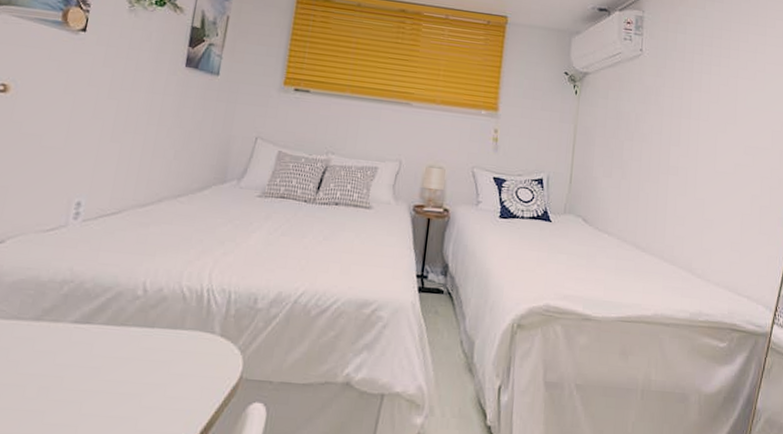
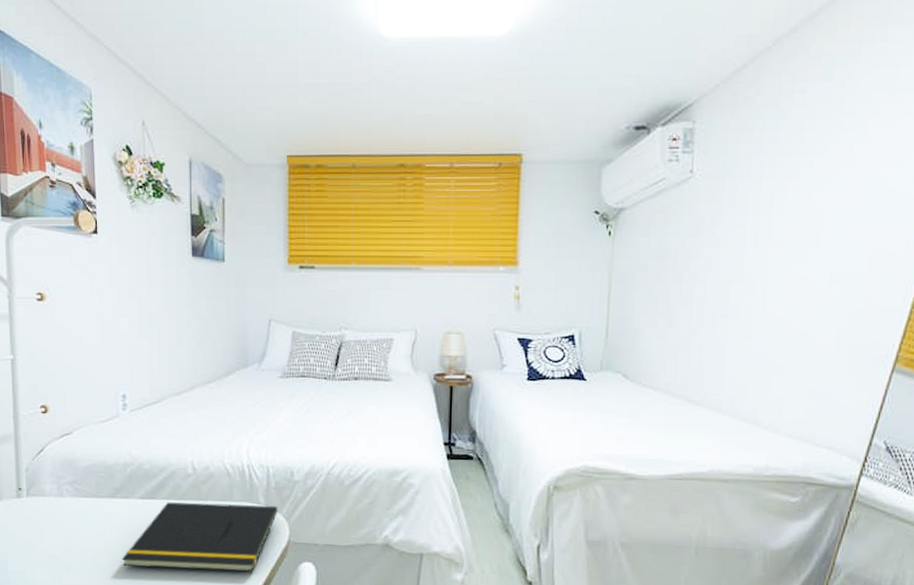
notepad: none [32,328,235,414] -> present [122,502,278,572]

